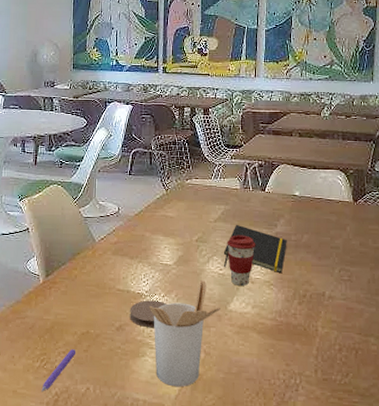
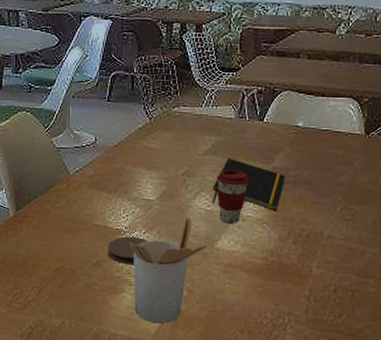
pen: present [41,349,76,392] -> none [15,284,51,325]

